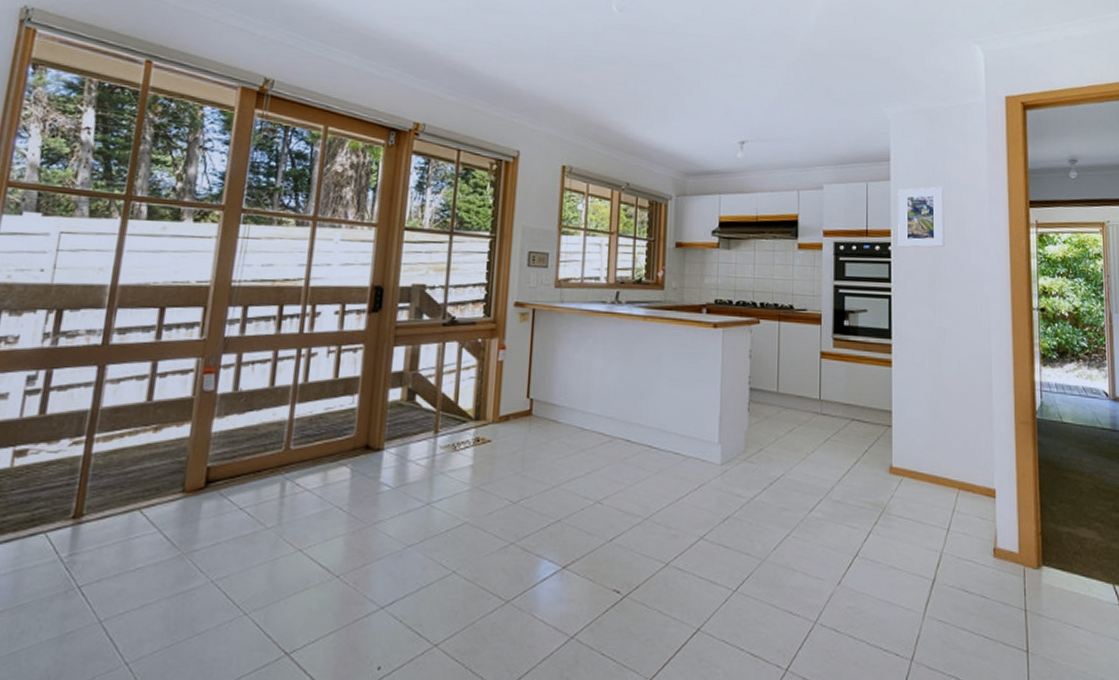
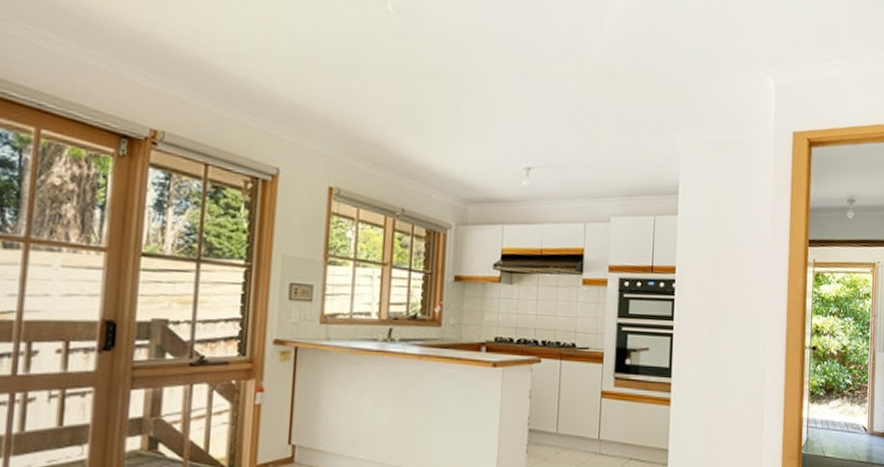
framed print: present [898,186,945,248] -> none [682,223,729,286]

